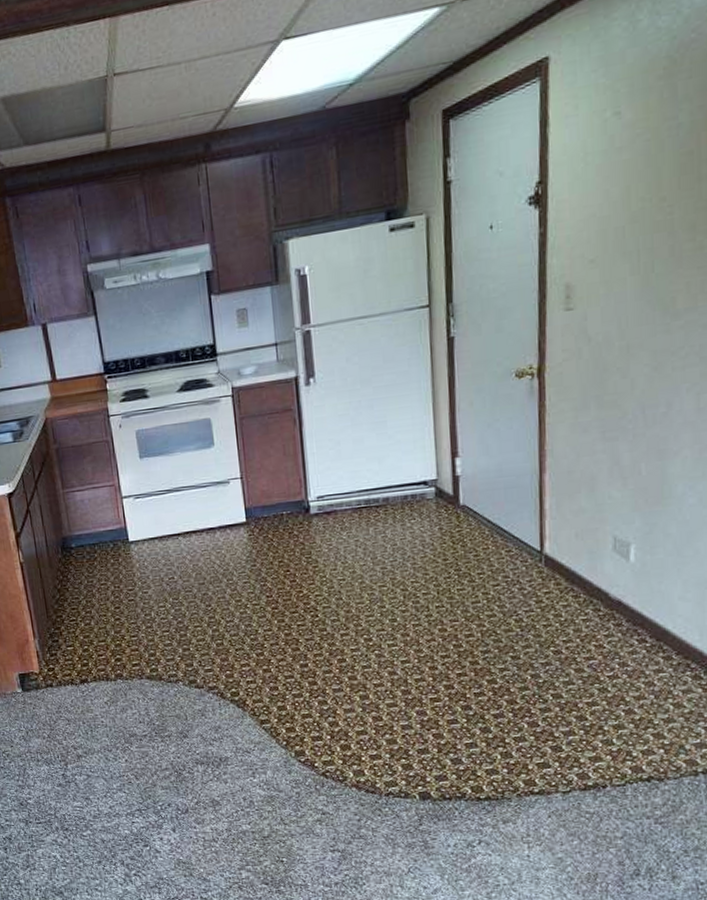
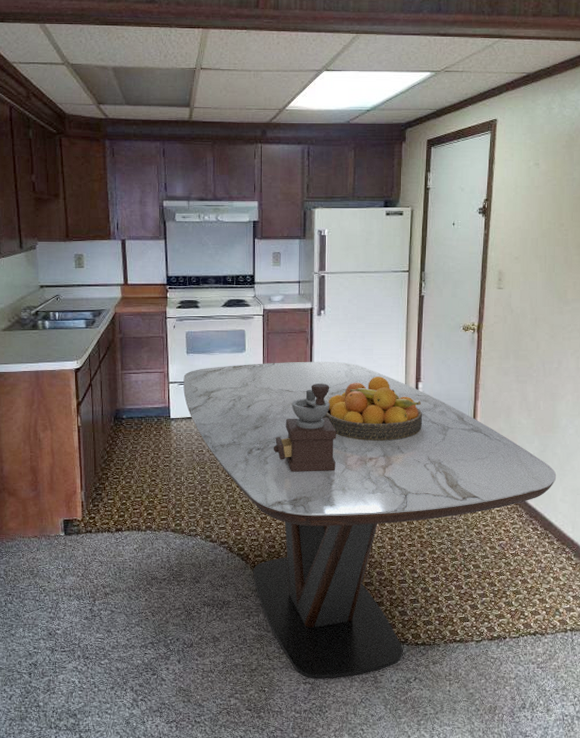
dining table: none [139,443,672,845] -> present [183,361,557,678]
coffee grinder: none [263,475,349,594] -> present [273,384,336,472]
fruit bowl: none [325,456,466,544] -> present [322,377,423,441]

